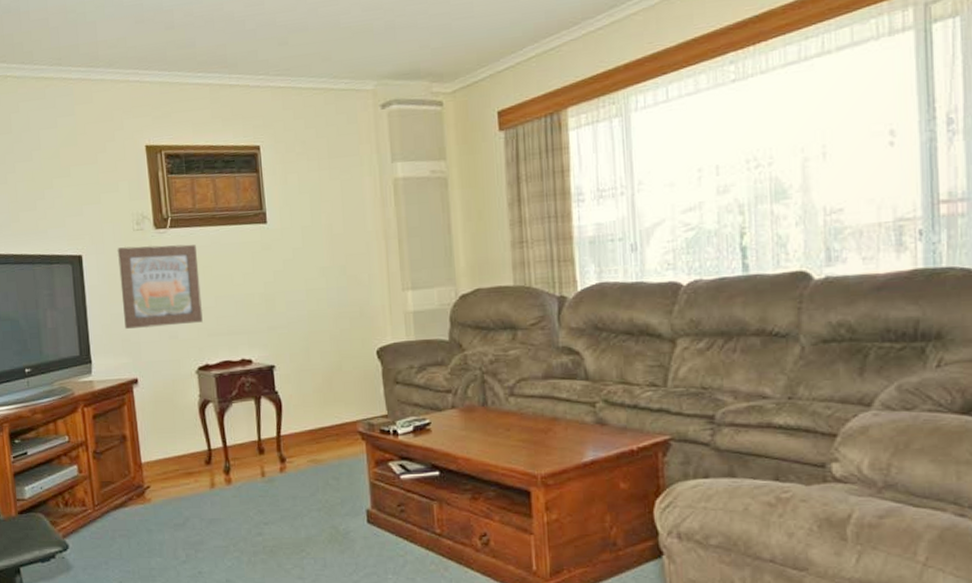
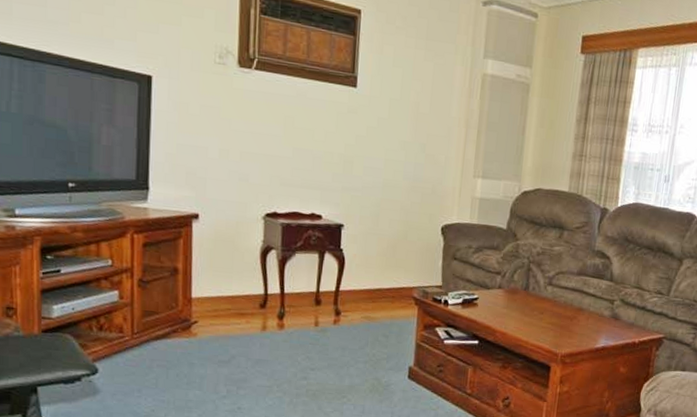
wall art: present [118,244,203,329] -> none [192,77,281,171]

